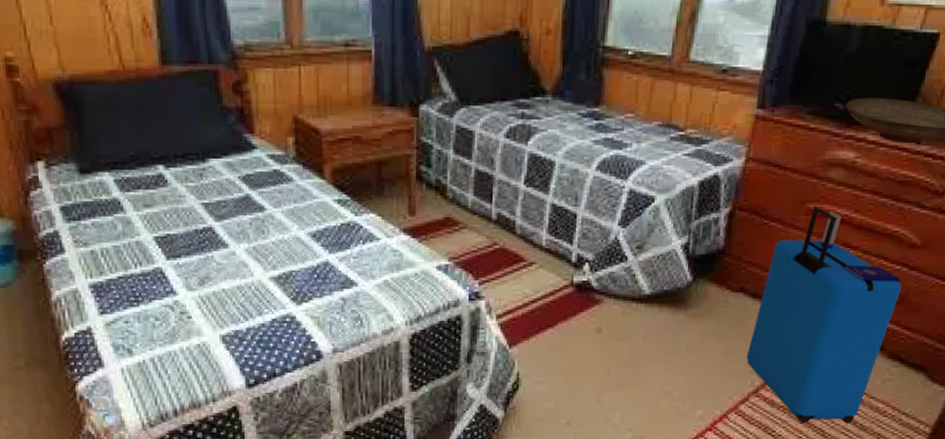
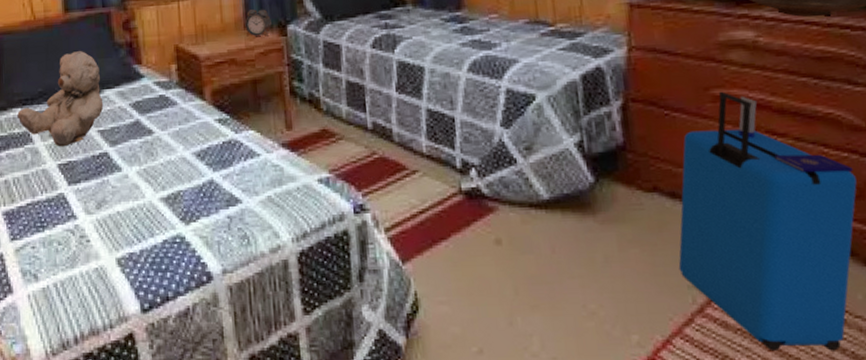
teddy bear: none [103,111,209,219] -> present [16,50,104,147]
alarm clock: none [373,84,403,115] -> present [245,9,272,37]

